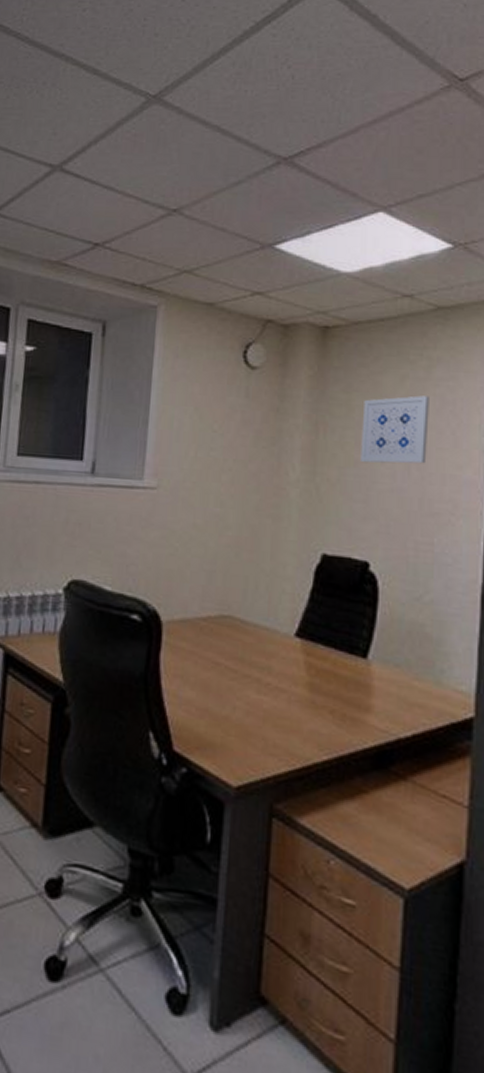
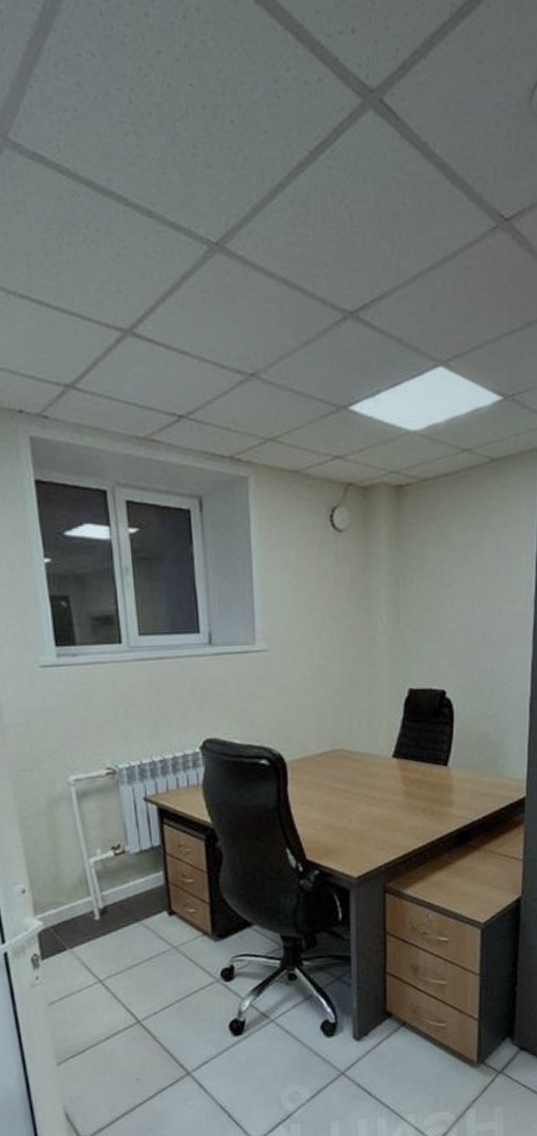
wall art: present [361,395,429,464] -> none [434,543,488,608]

